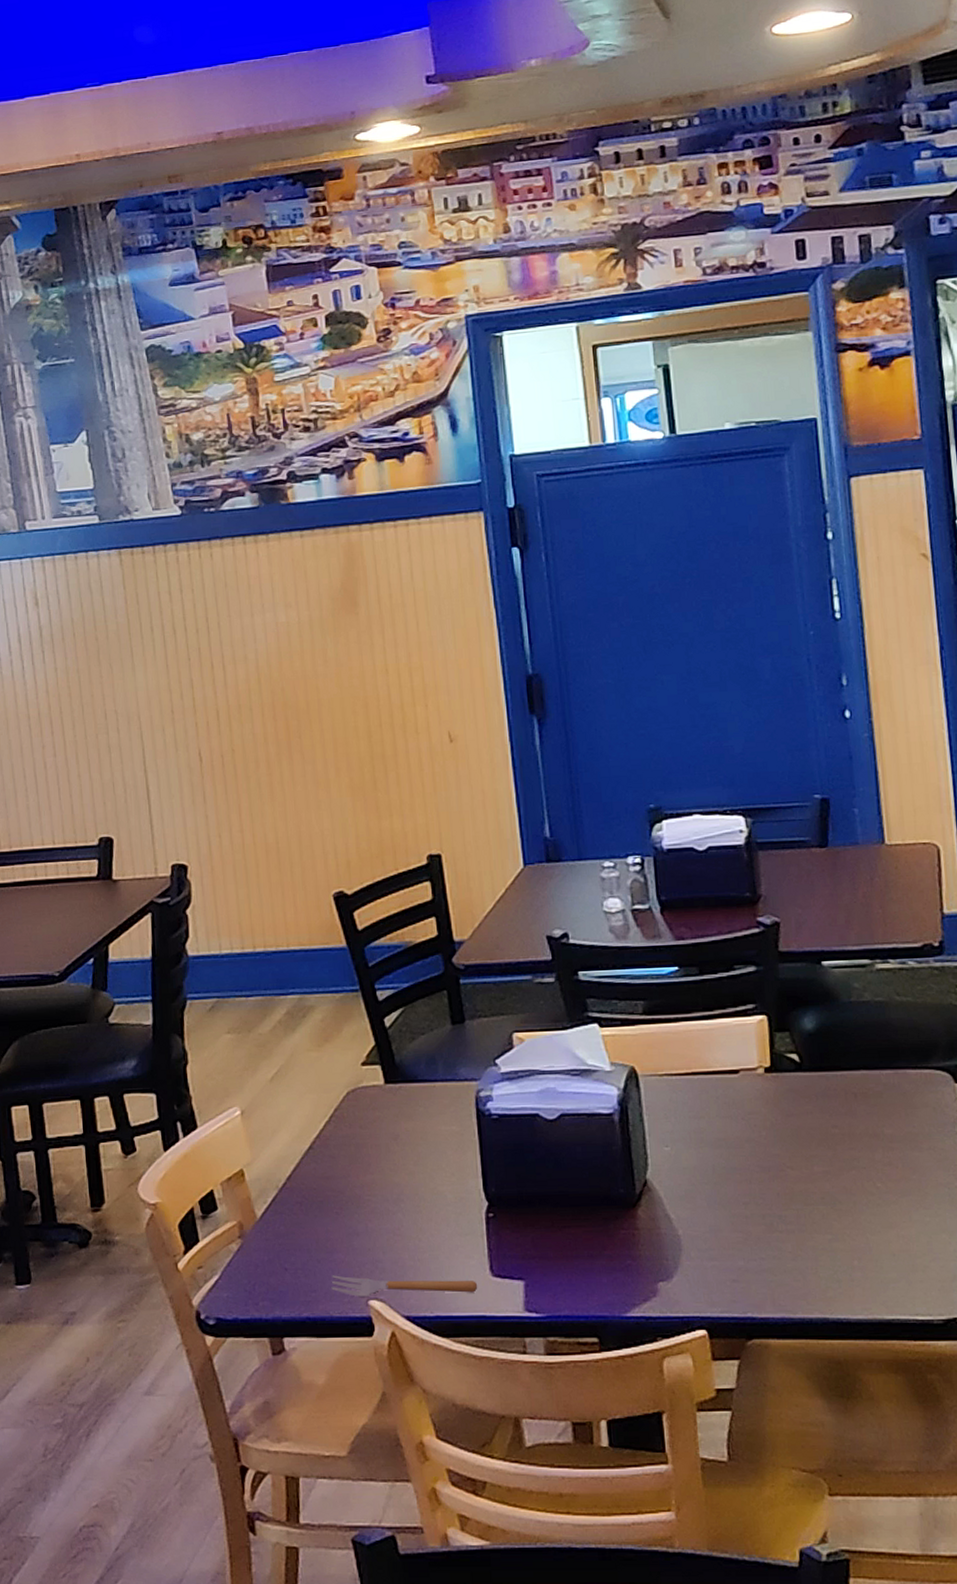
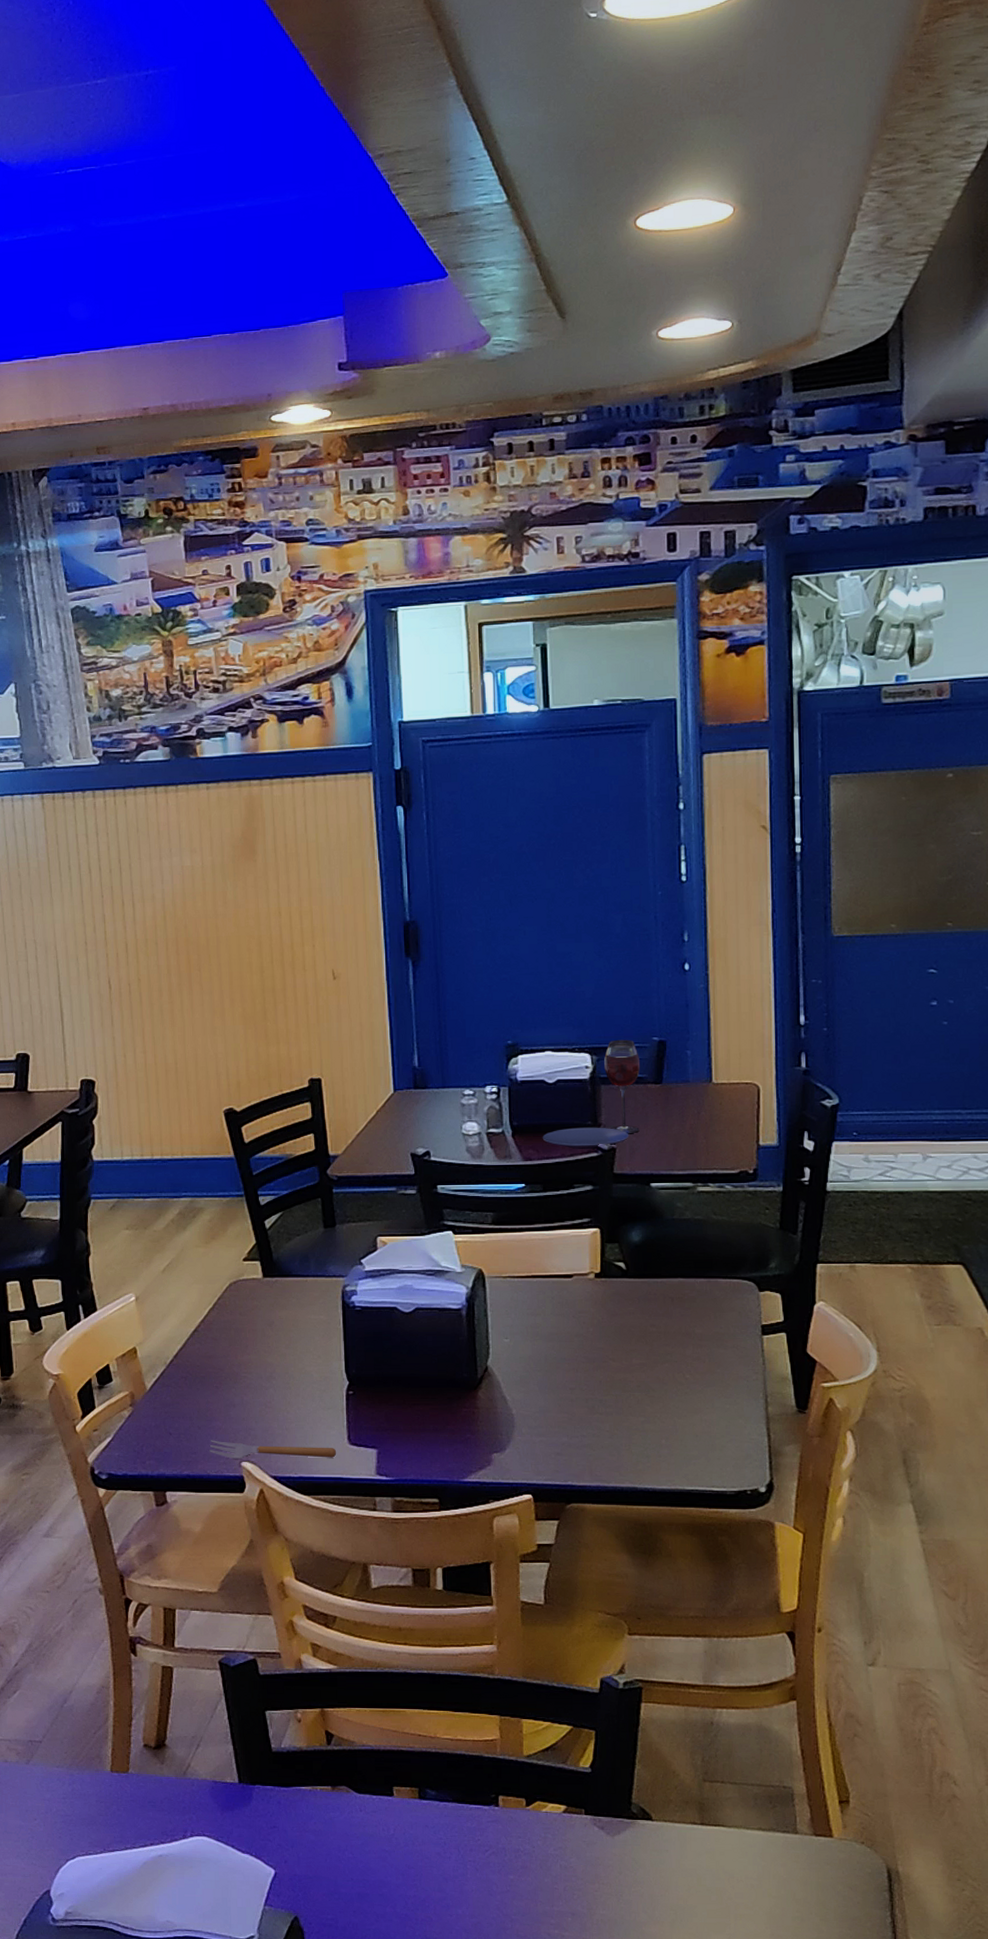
plate: none [695,899,794,926] -> present [542,1127,629,1150]
wineglass: none [760,798,806,906] -> present [604,1039,641,1134]

